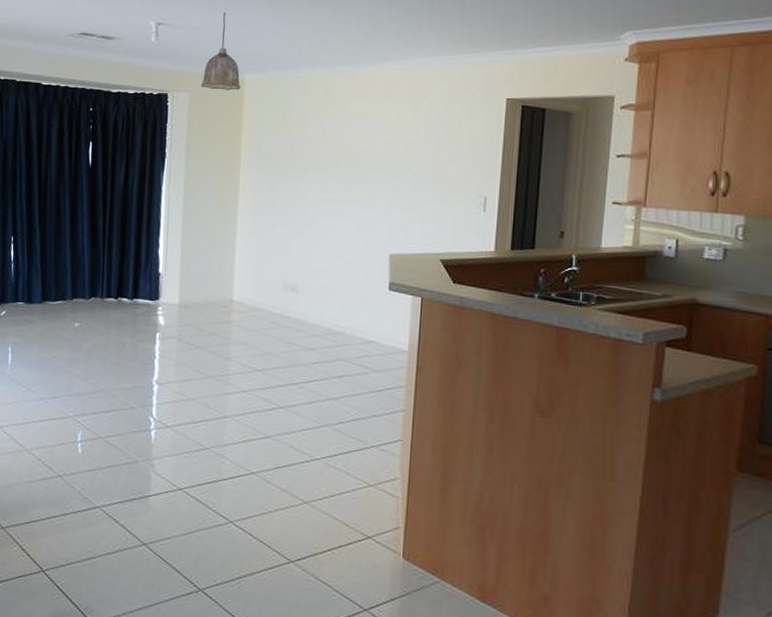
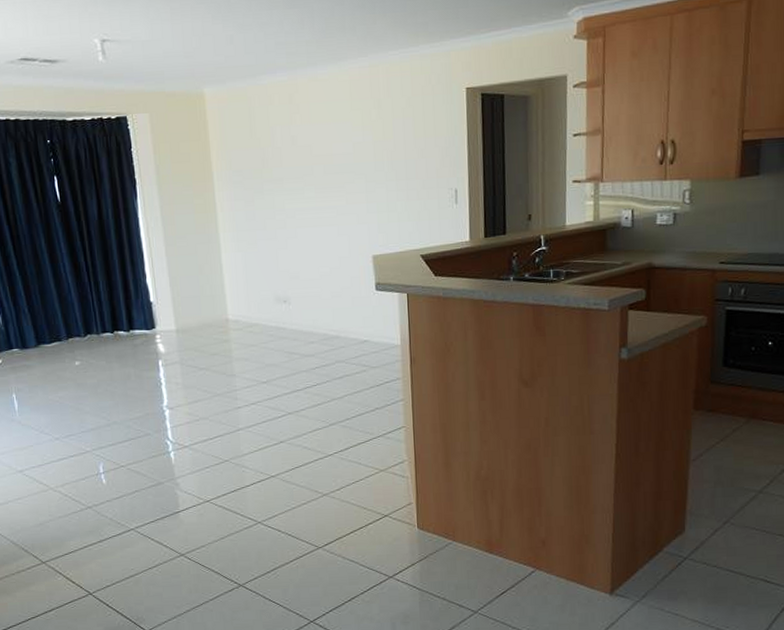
pendant lamp: present [201,12,241,91] -> none [160,21,202,108]

